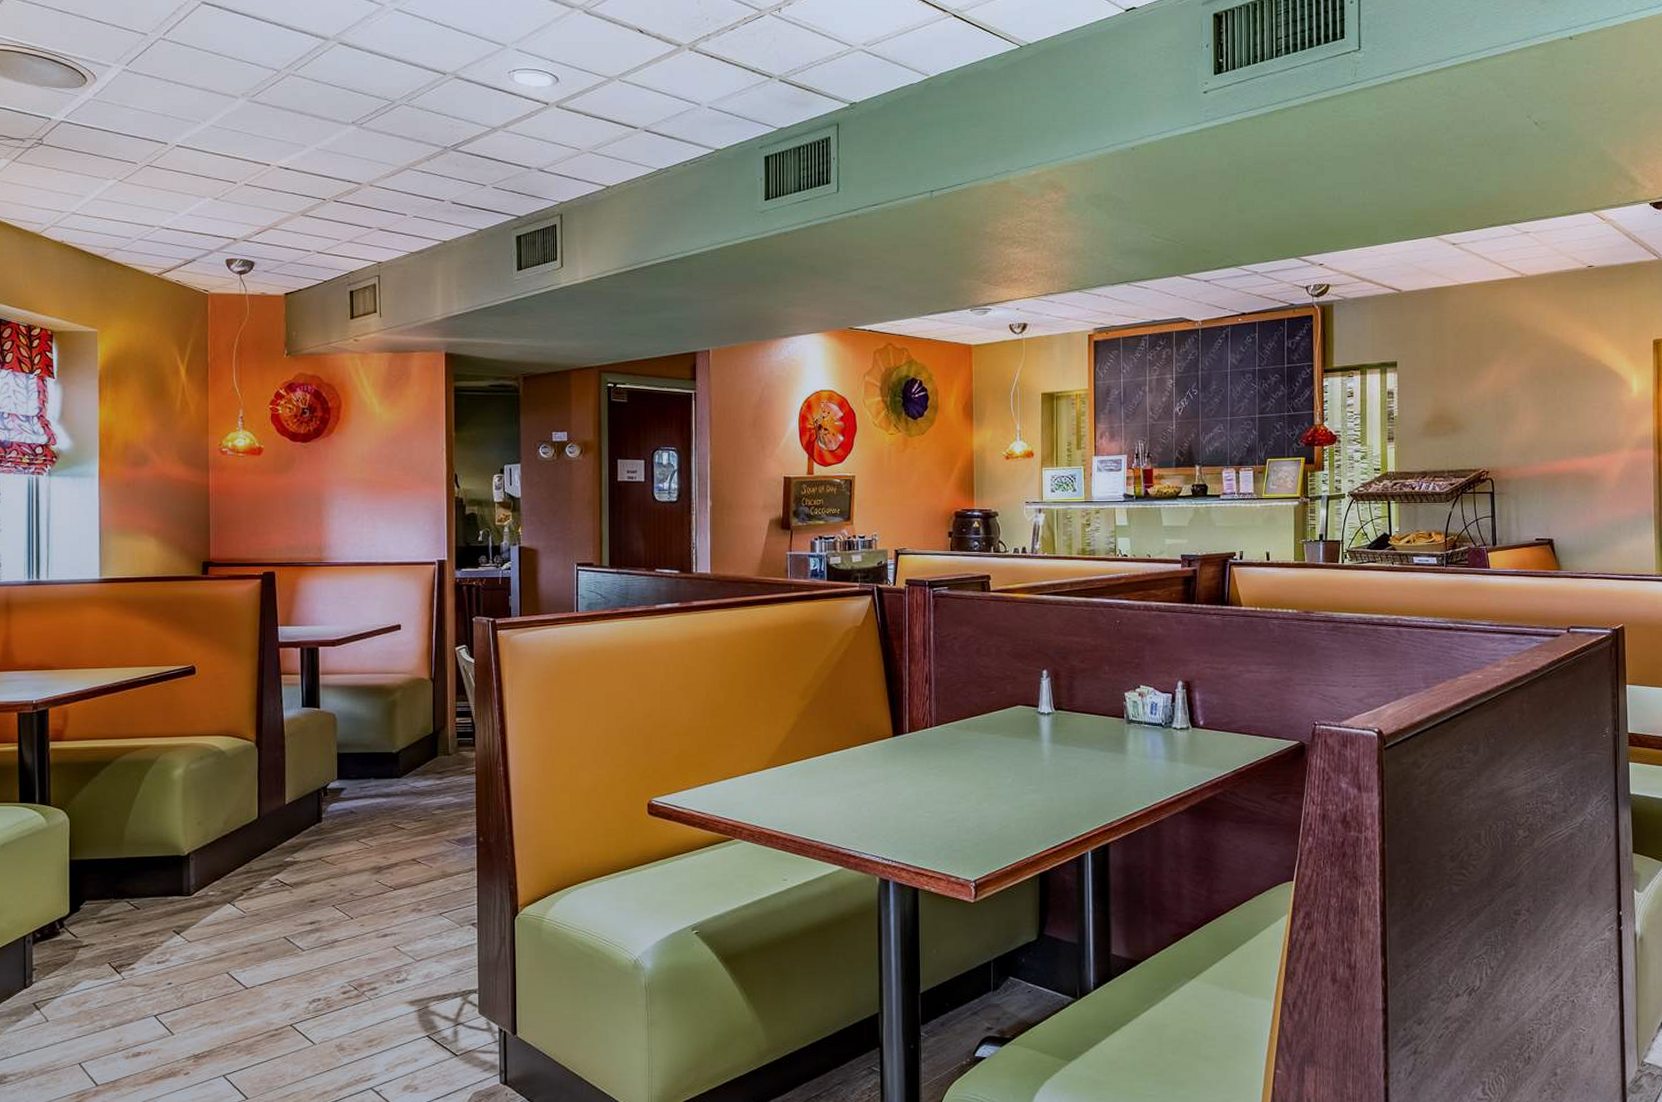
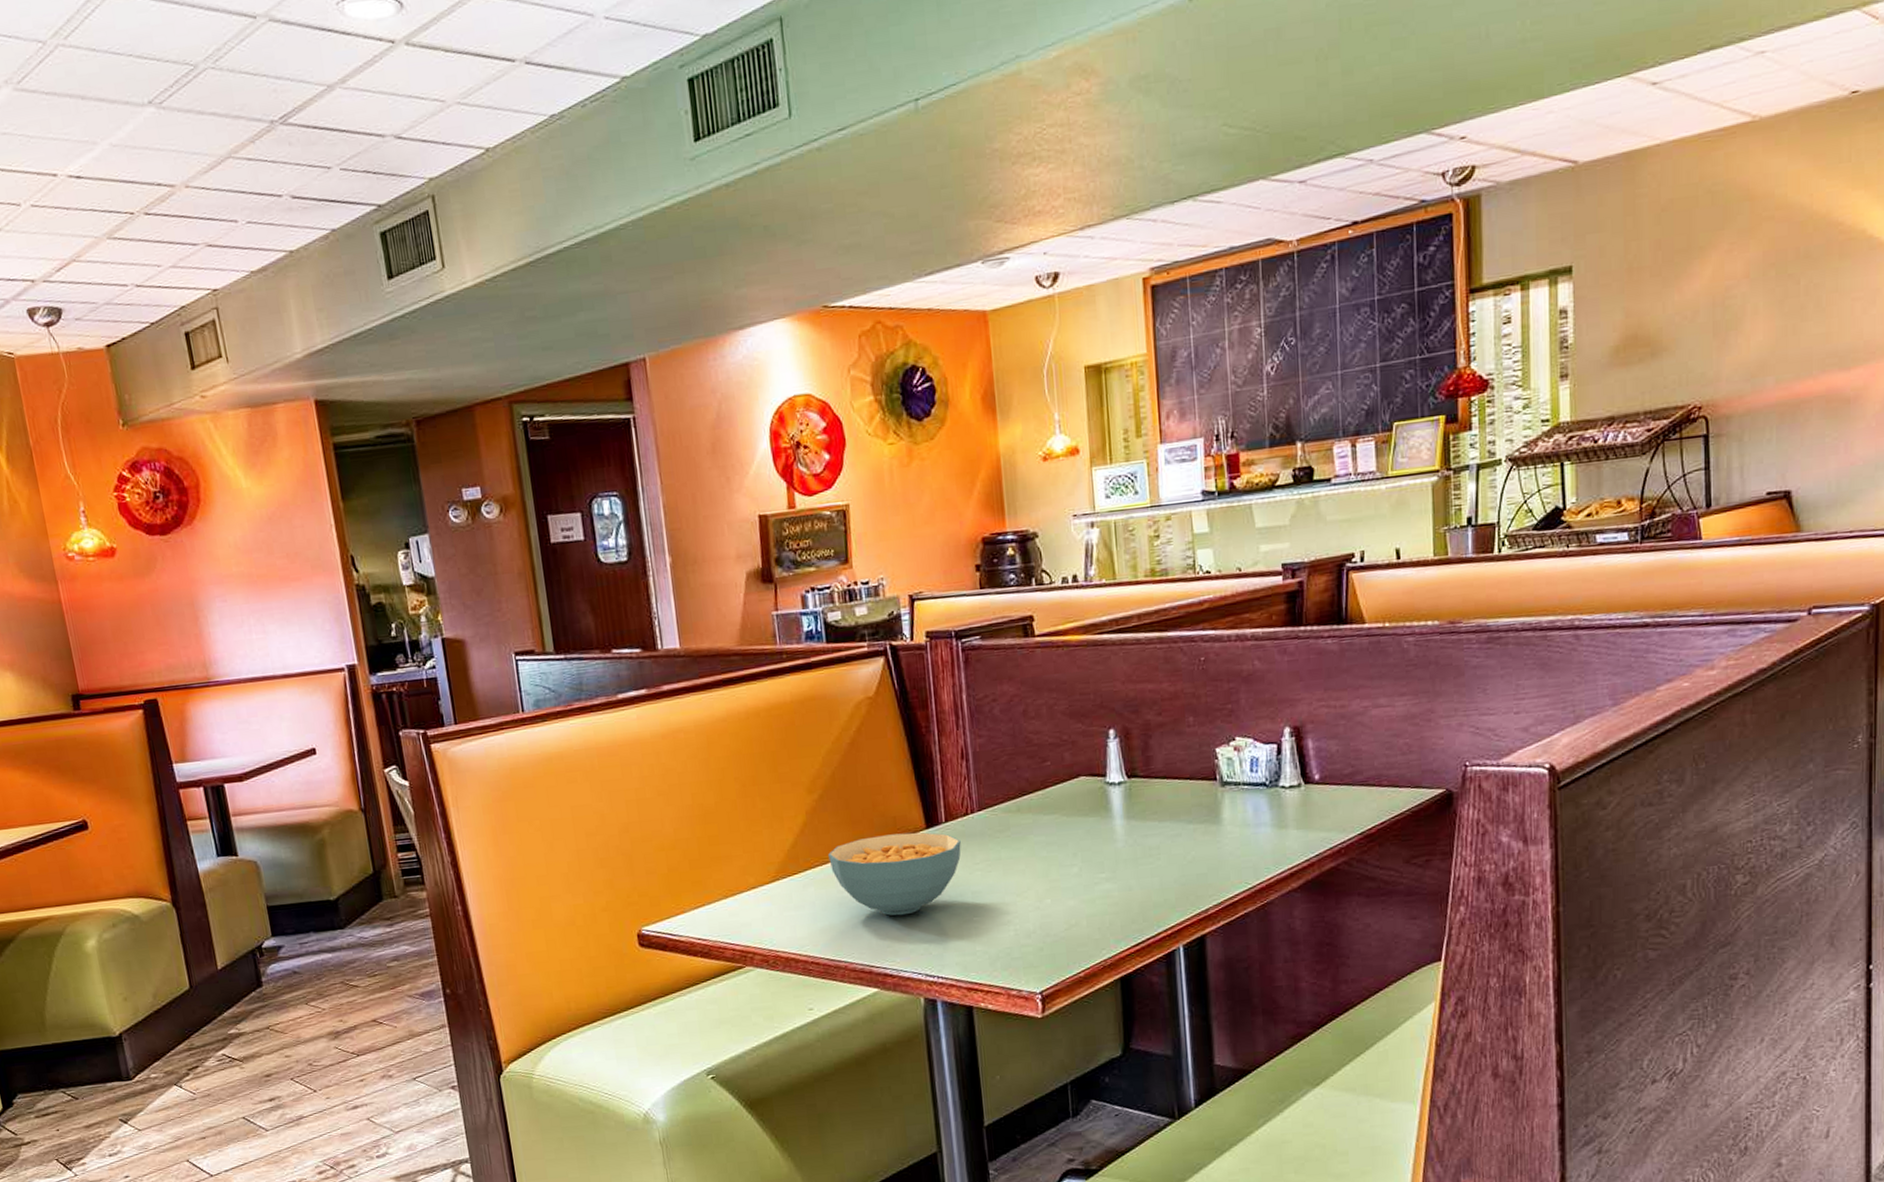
cereal bowl: none [812,738,920,807] -> present [828,832,961,916]

